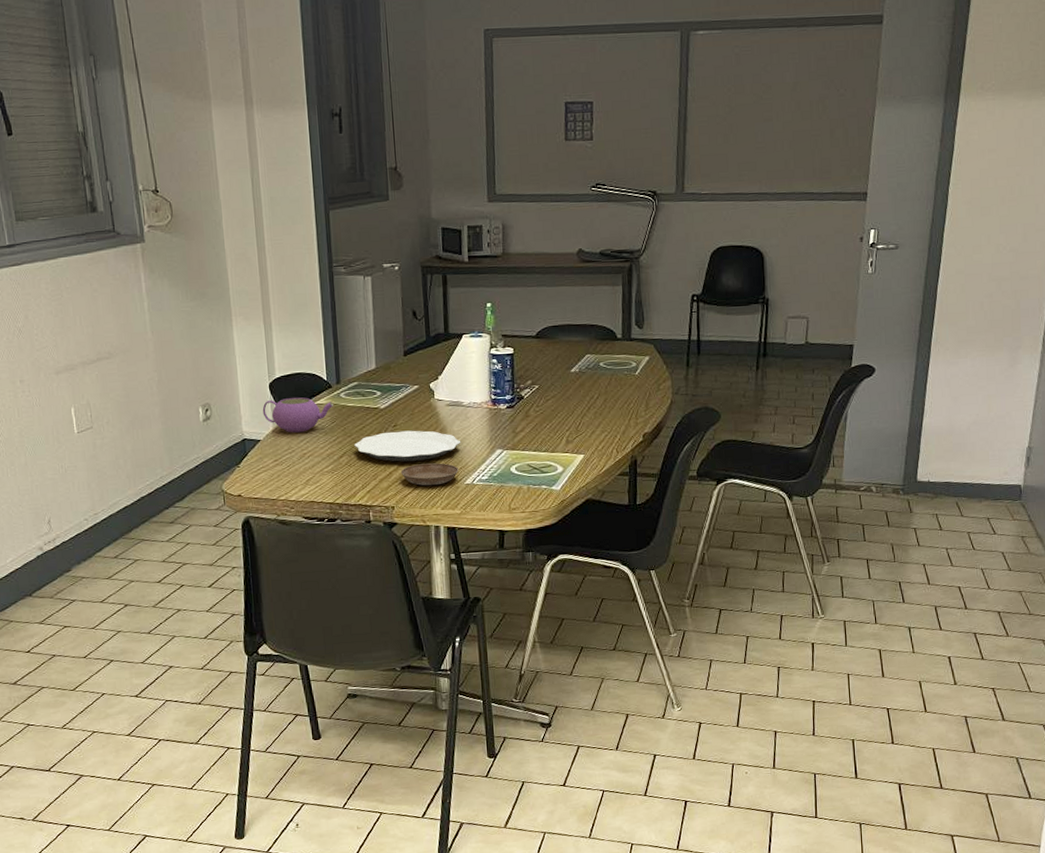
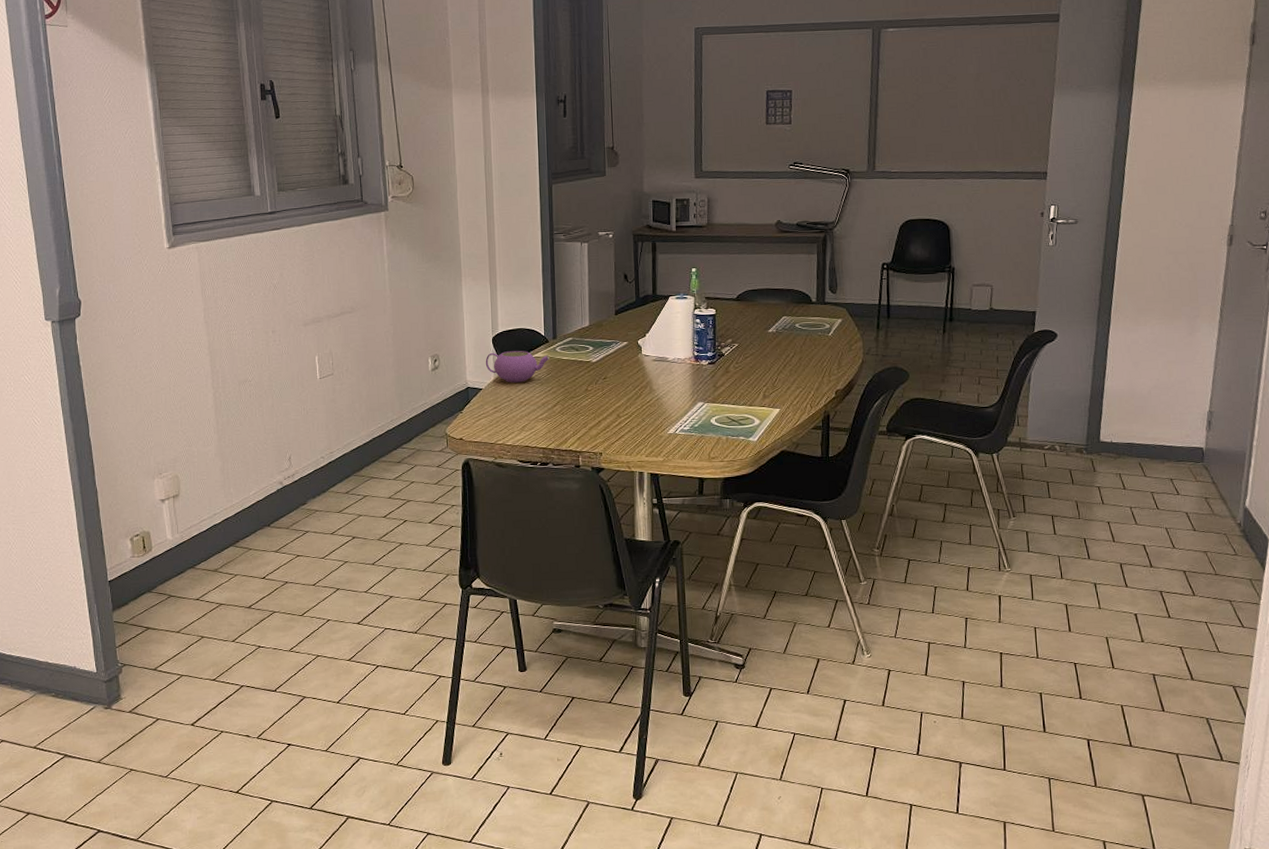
plate: present [354,430,460,462] -> none [567,383,665,412]
saucer: present [400,463,459,486] -> none [609,413,662,435]

